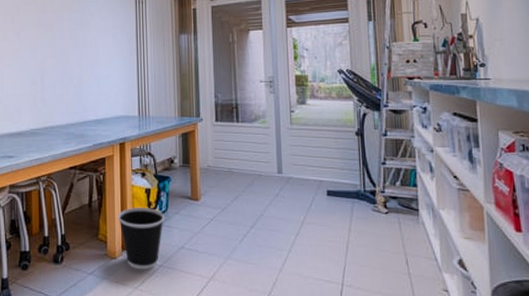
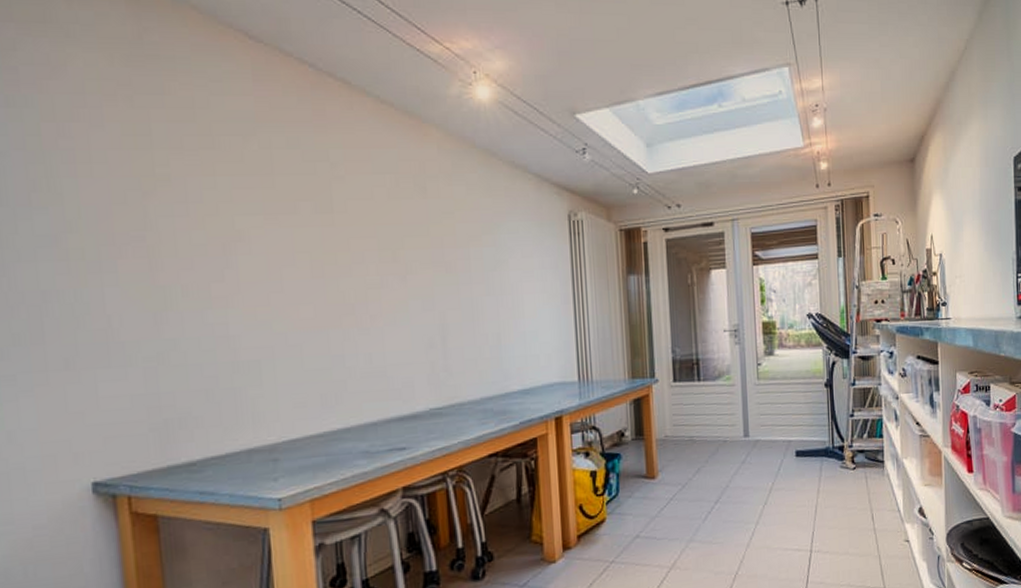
wastebasket: present [117,207,164,270] -> none [555,494,615,571]

